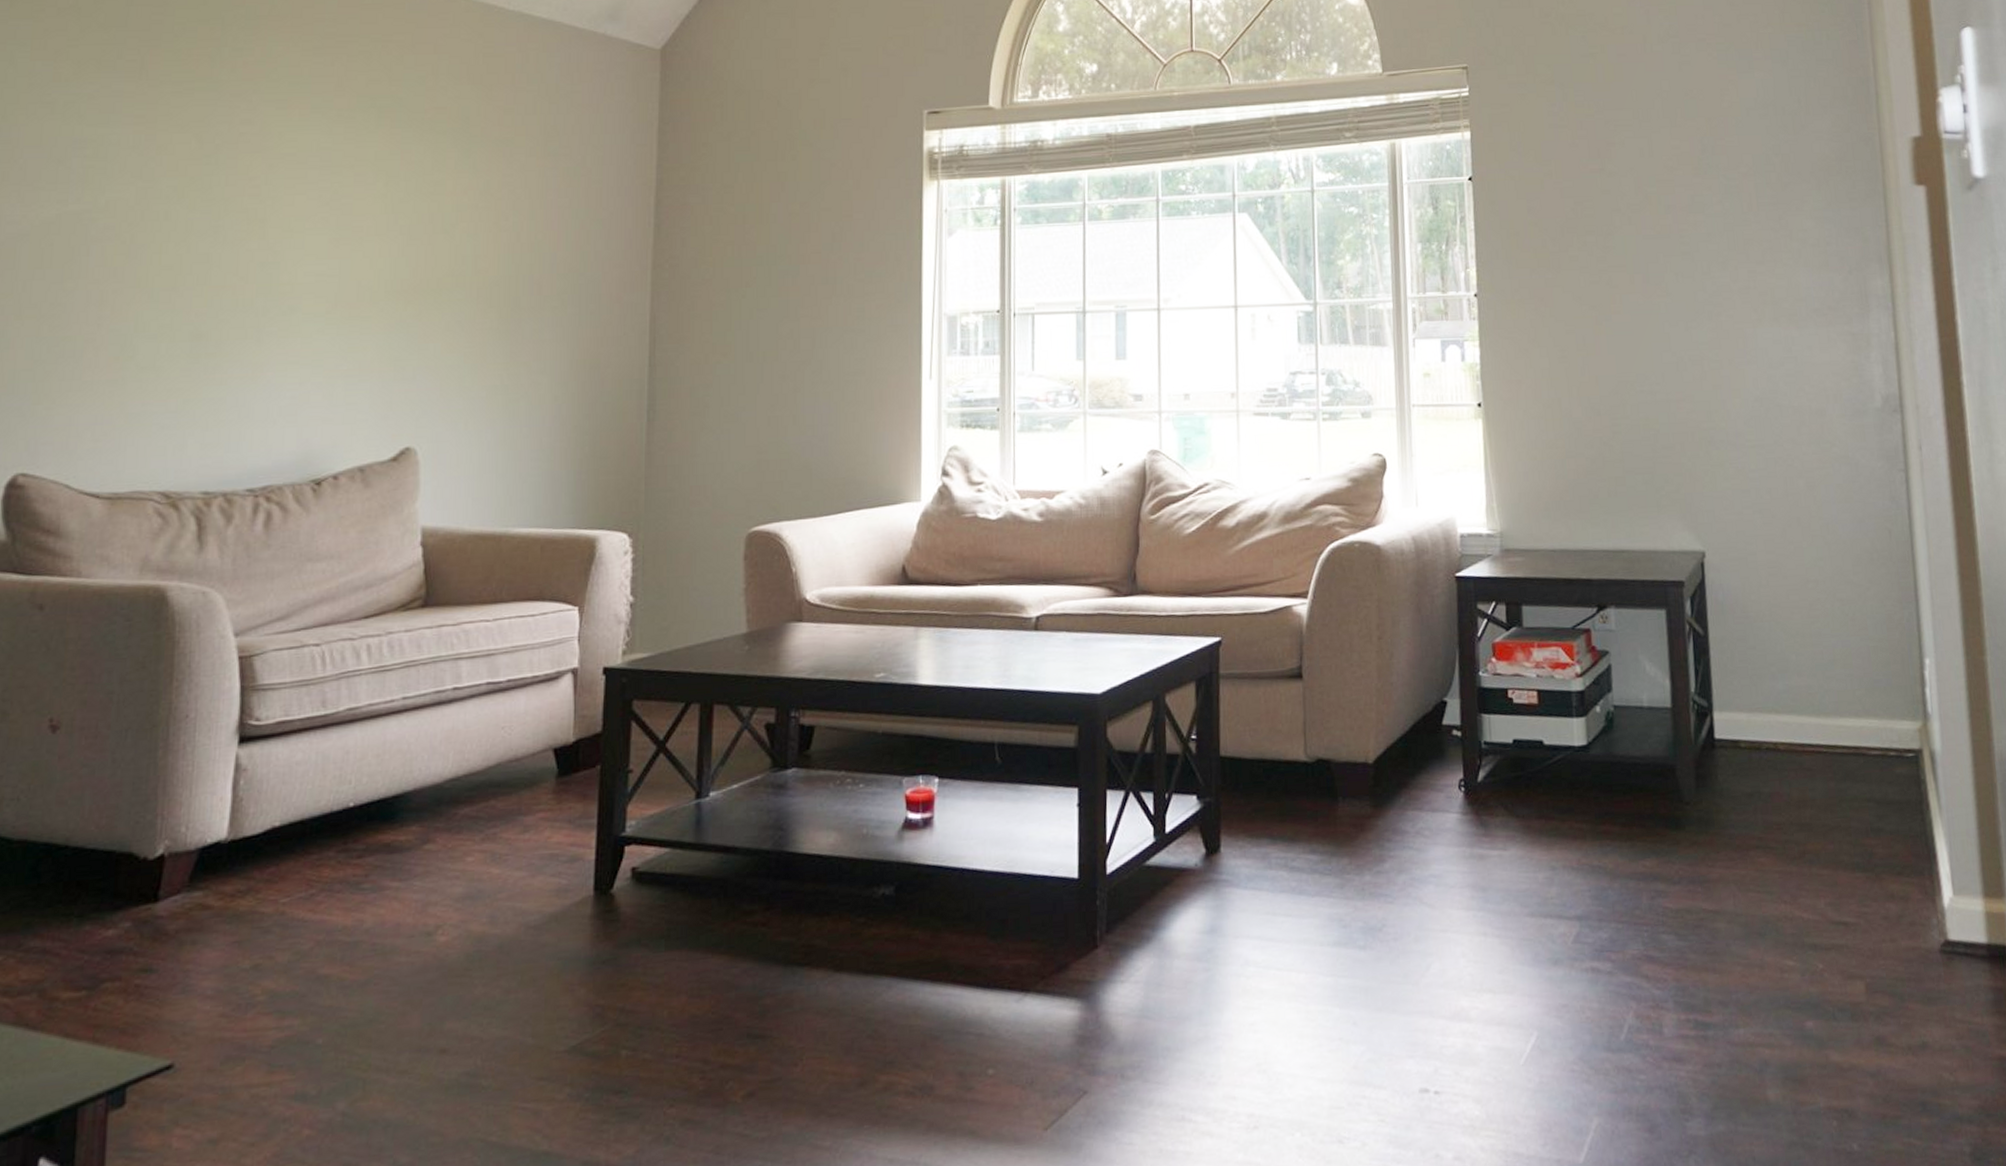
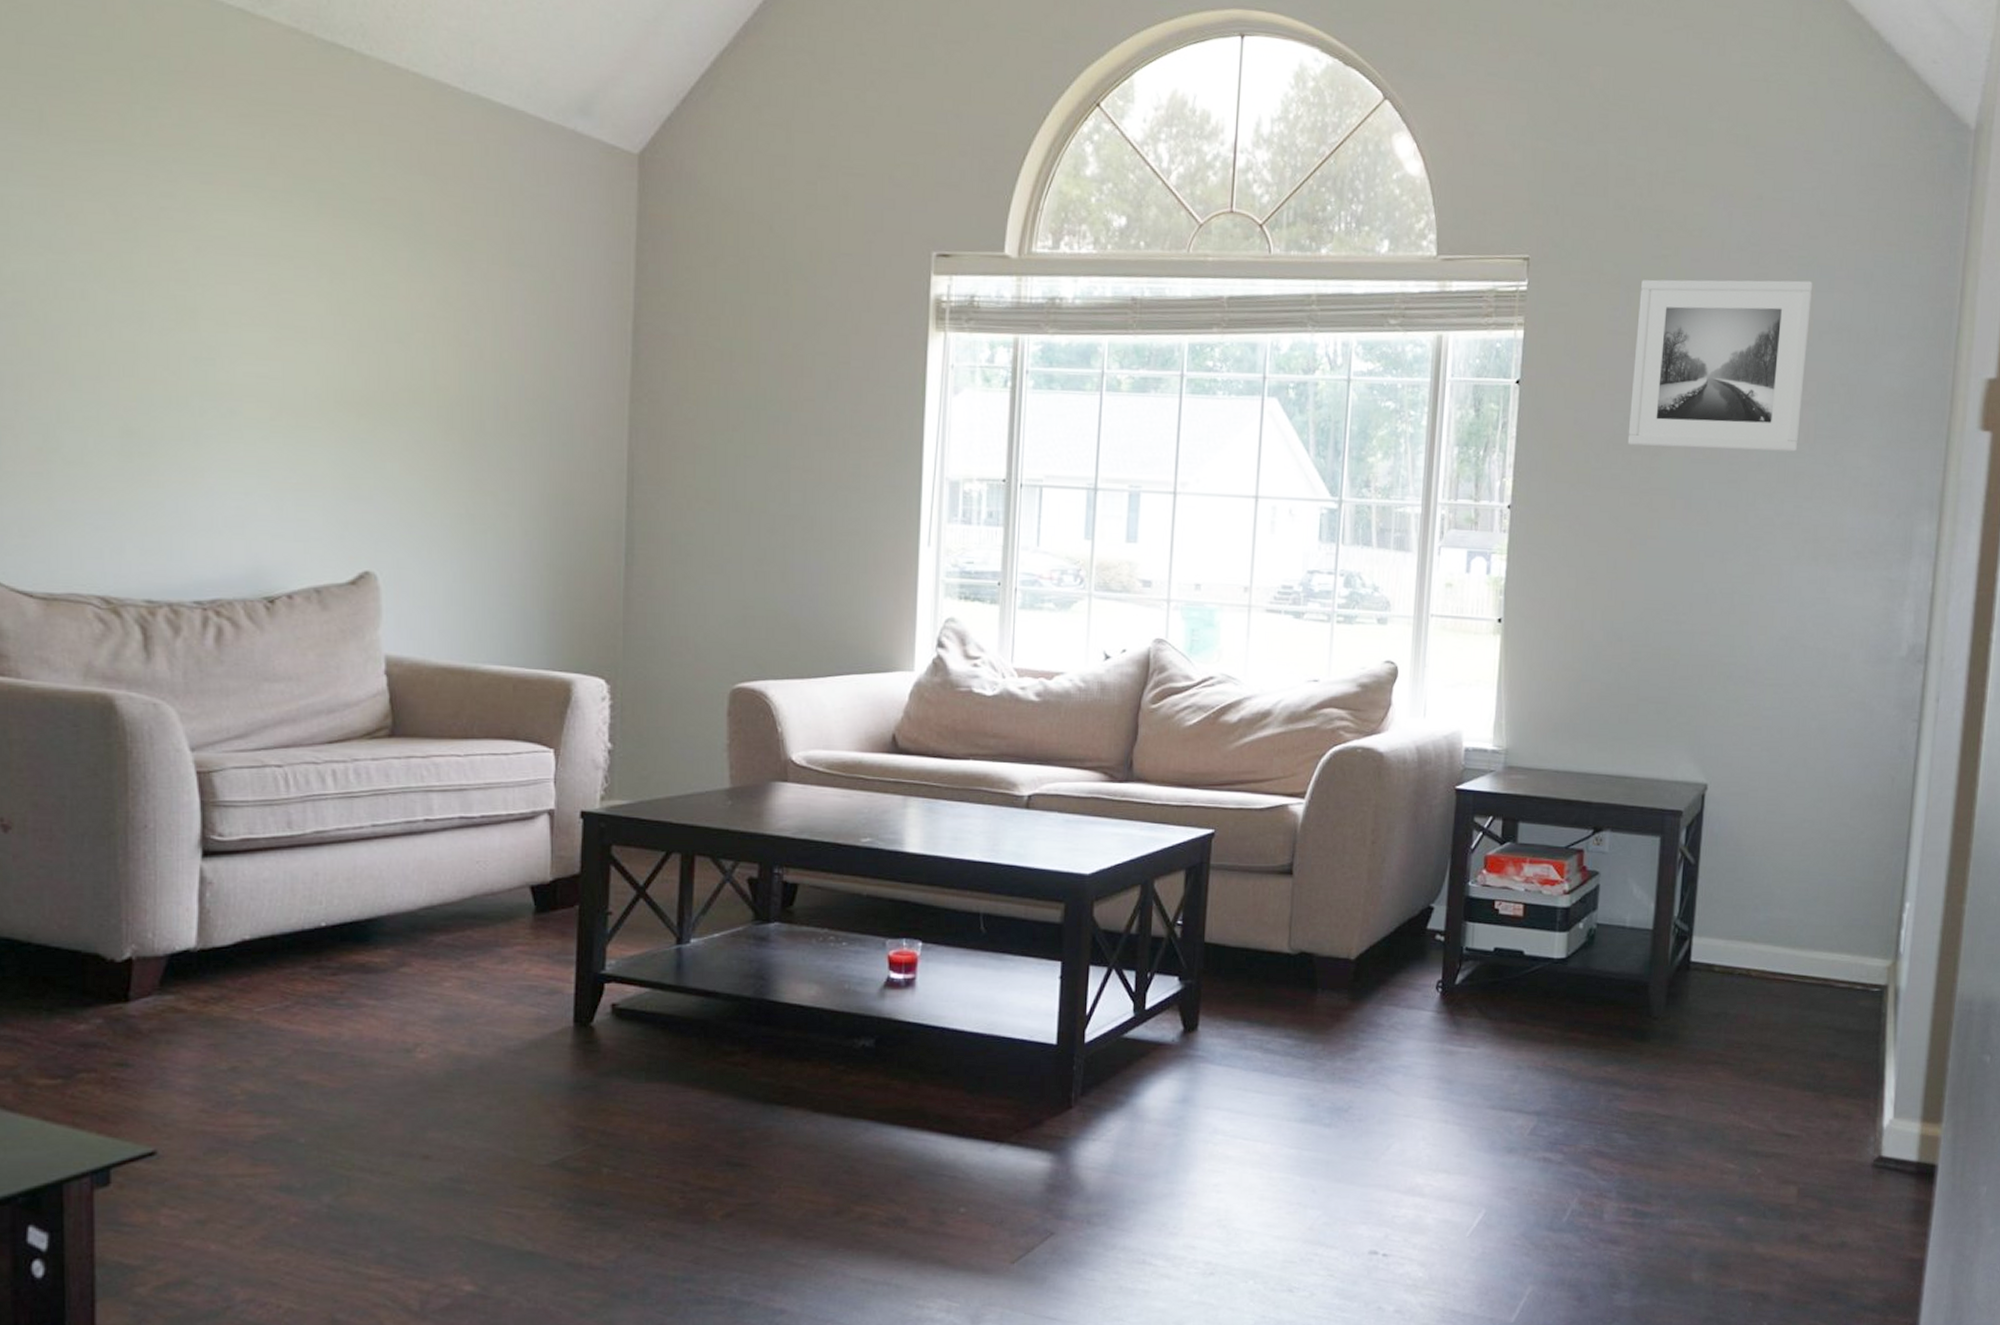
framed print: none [1574,64,1743,228] -> present [1627,279,1813,452]

